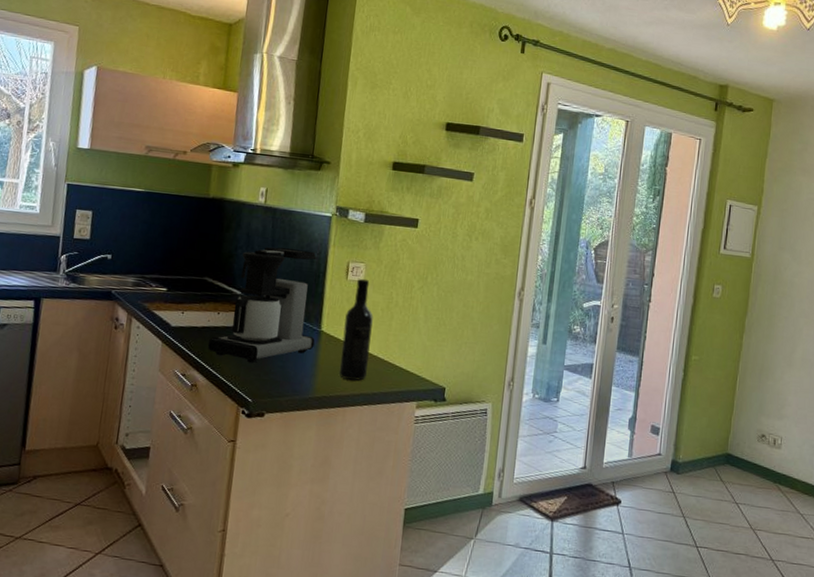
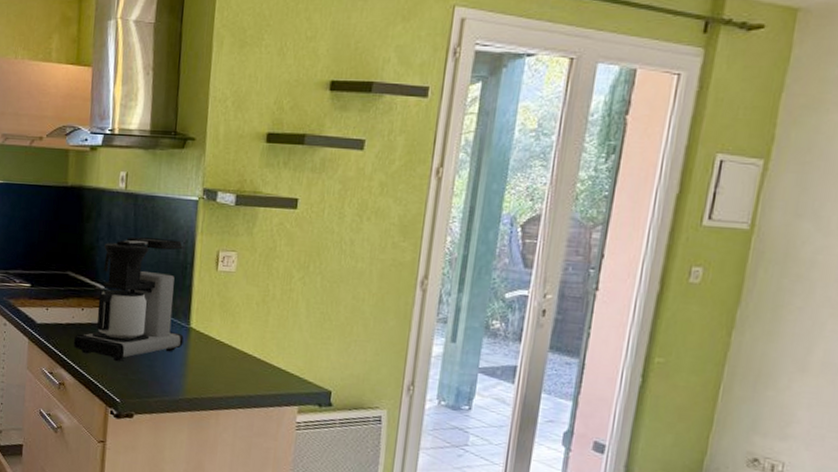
wine bottle: present [339,278,373,381] -> none [211,269,247,382]

